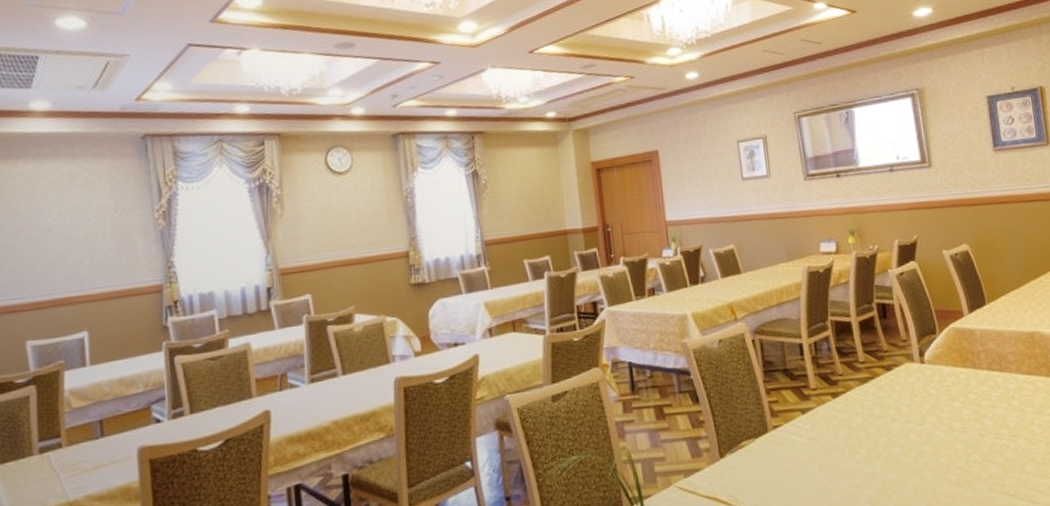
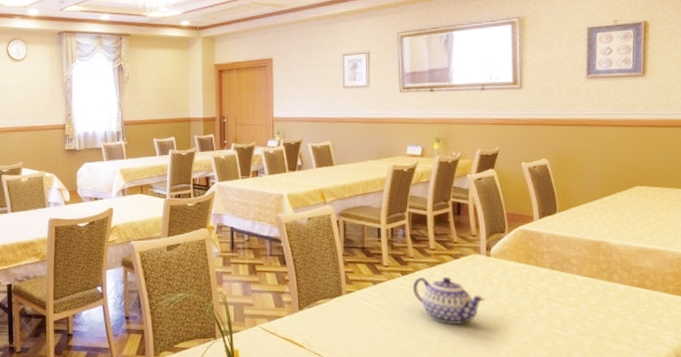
teapot: none [845,393,926,451] -> present [412,276,485,324]

